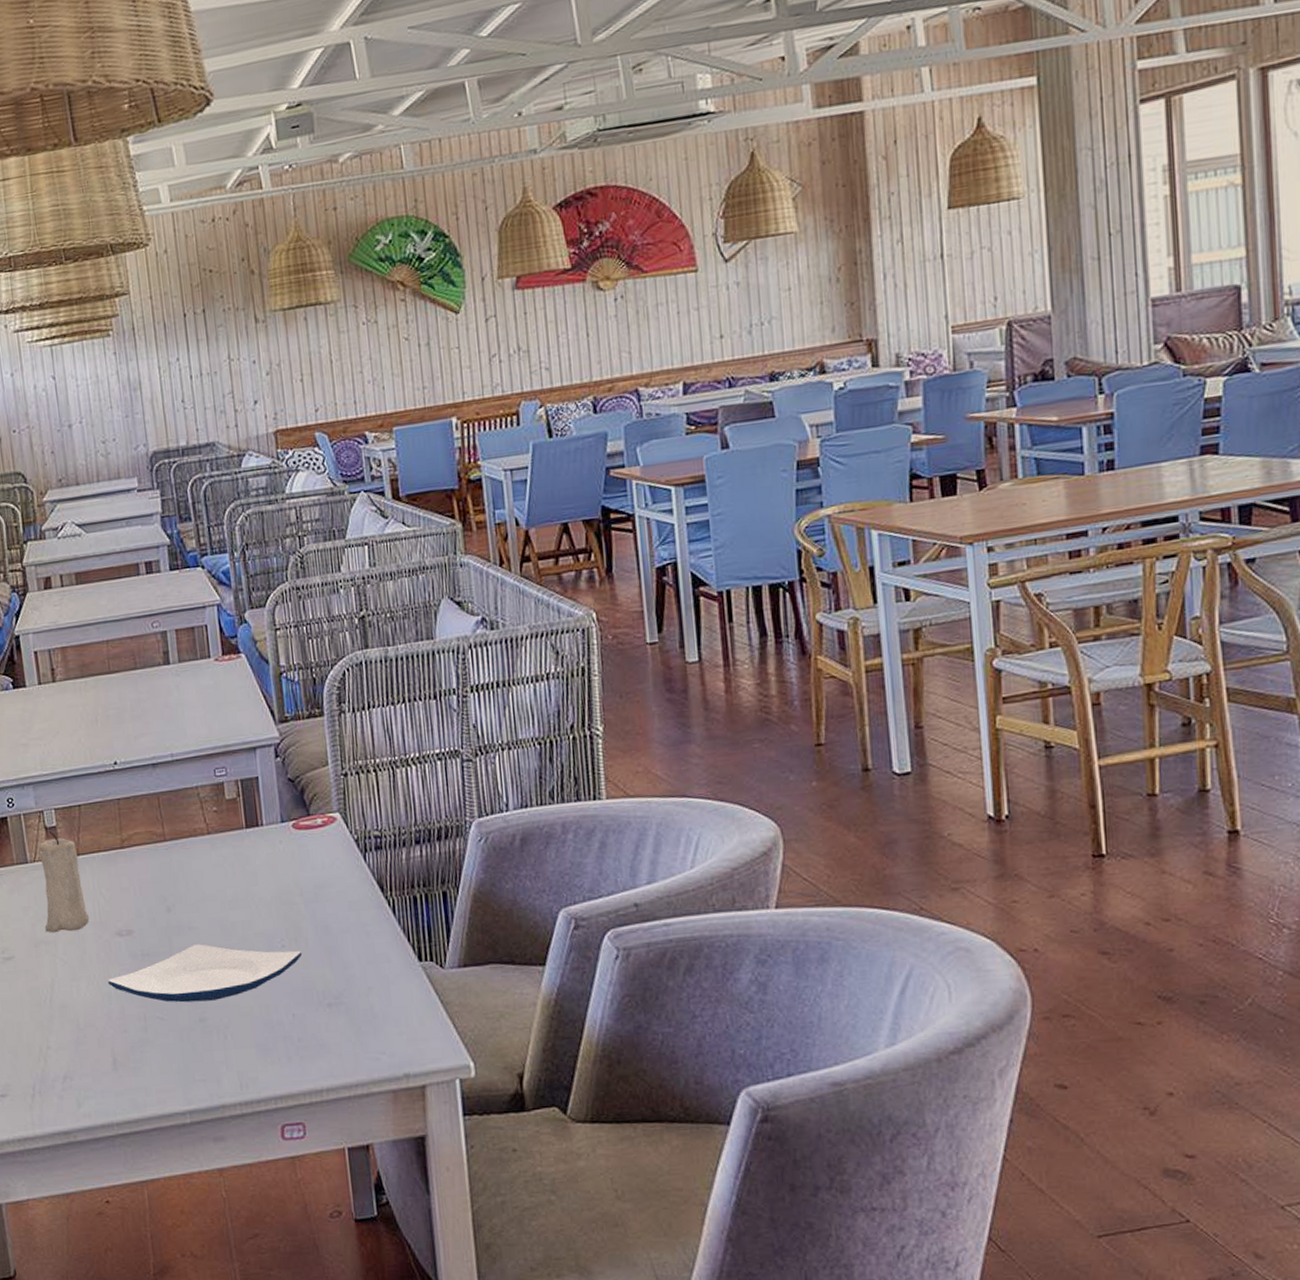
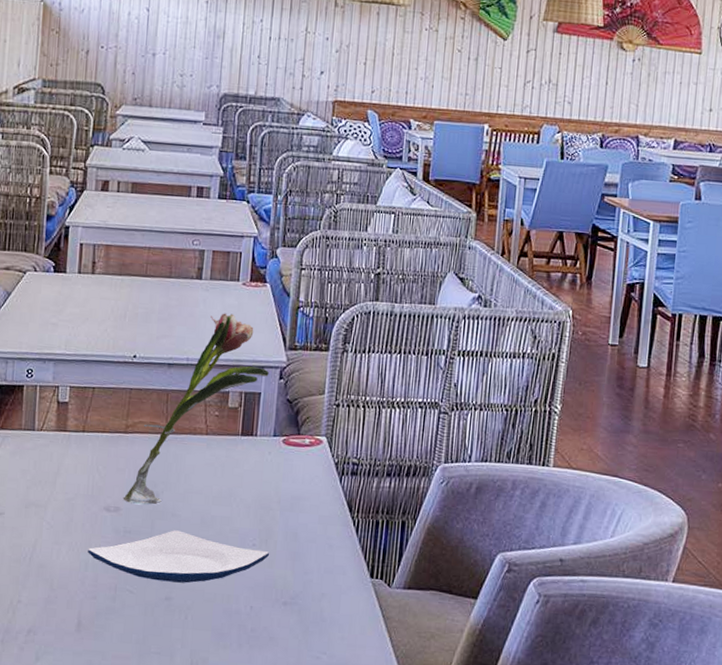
candle: present [39,832,90,933] -> none [38,406,83,500]
flower: none [133,695,263,924] -> present [122,313,269,505]

